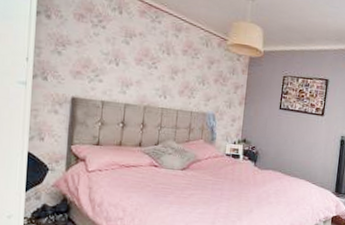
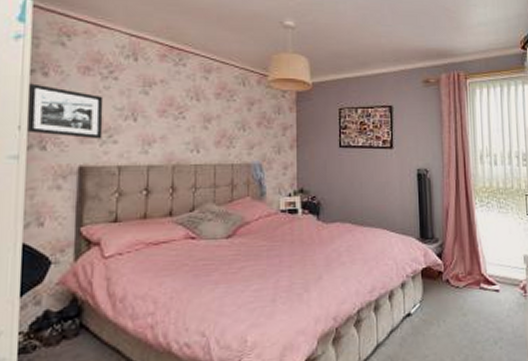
picture frame: none [33,23,93,77] -> present [27,83,104,139]

